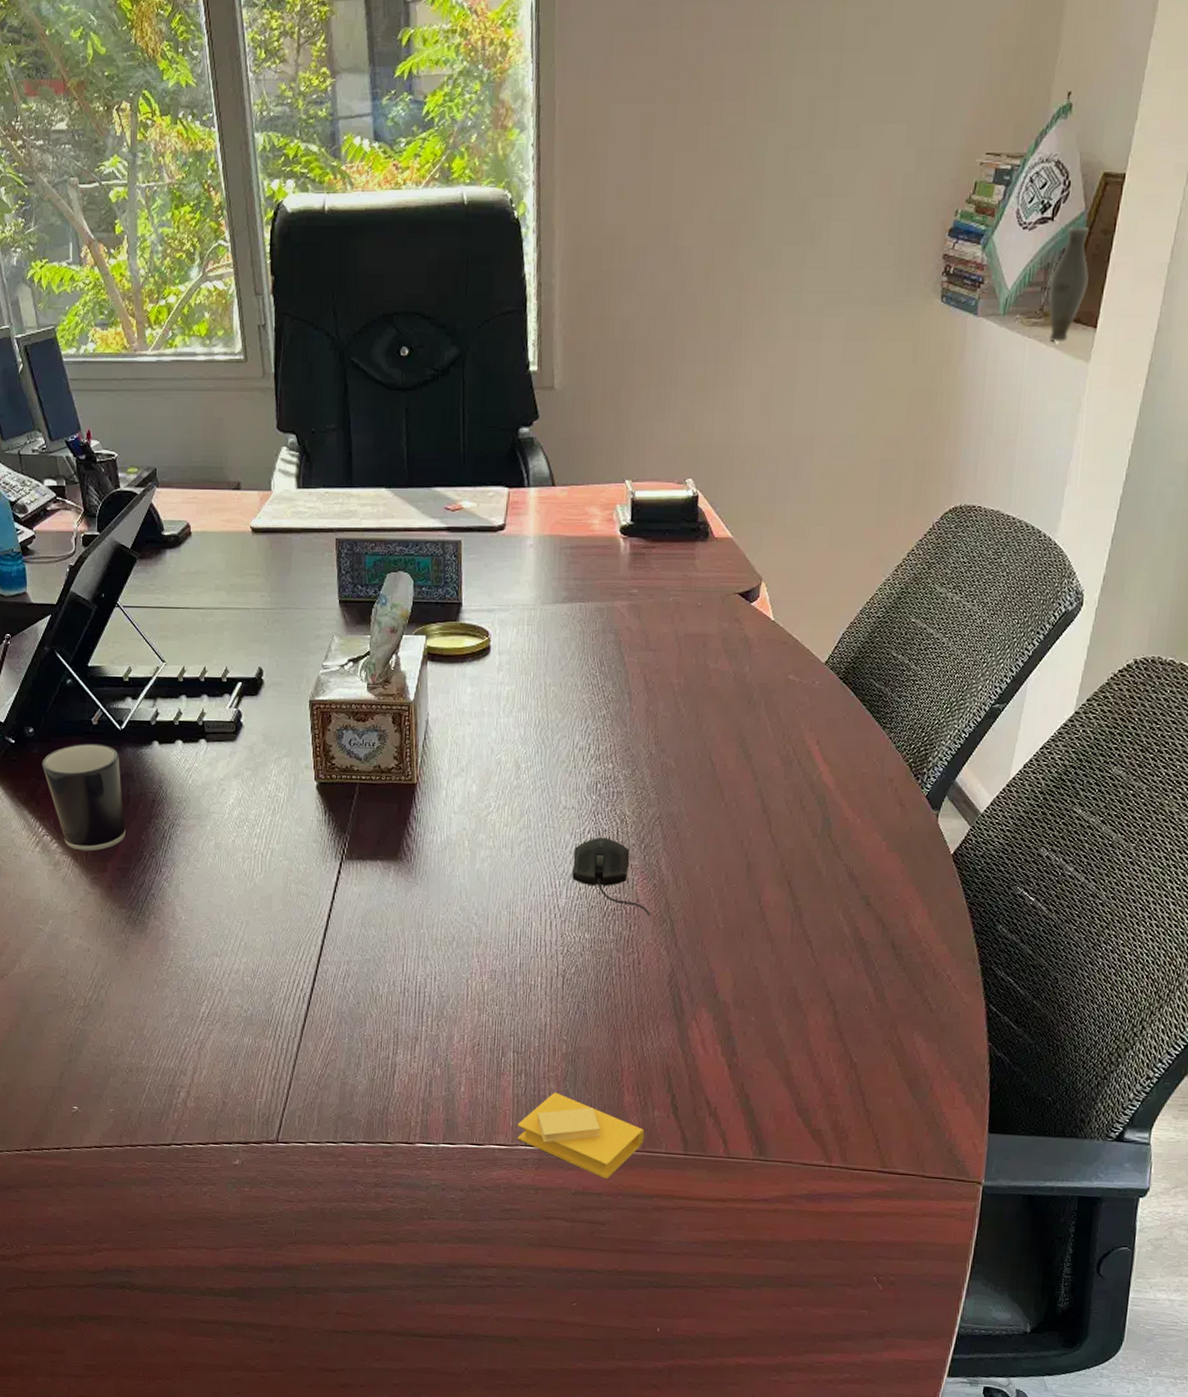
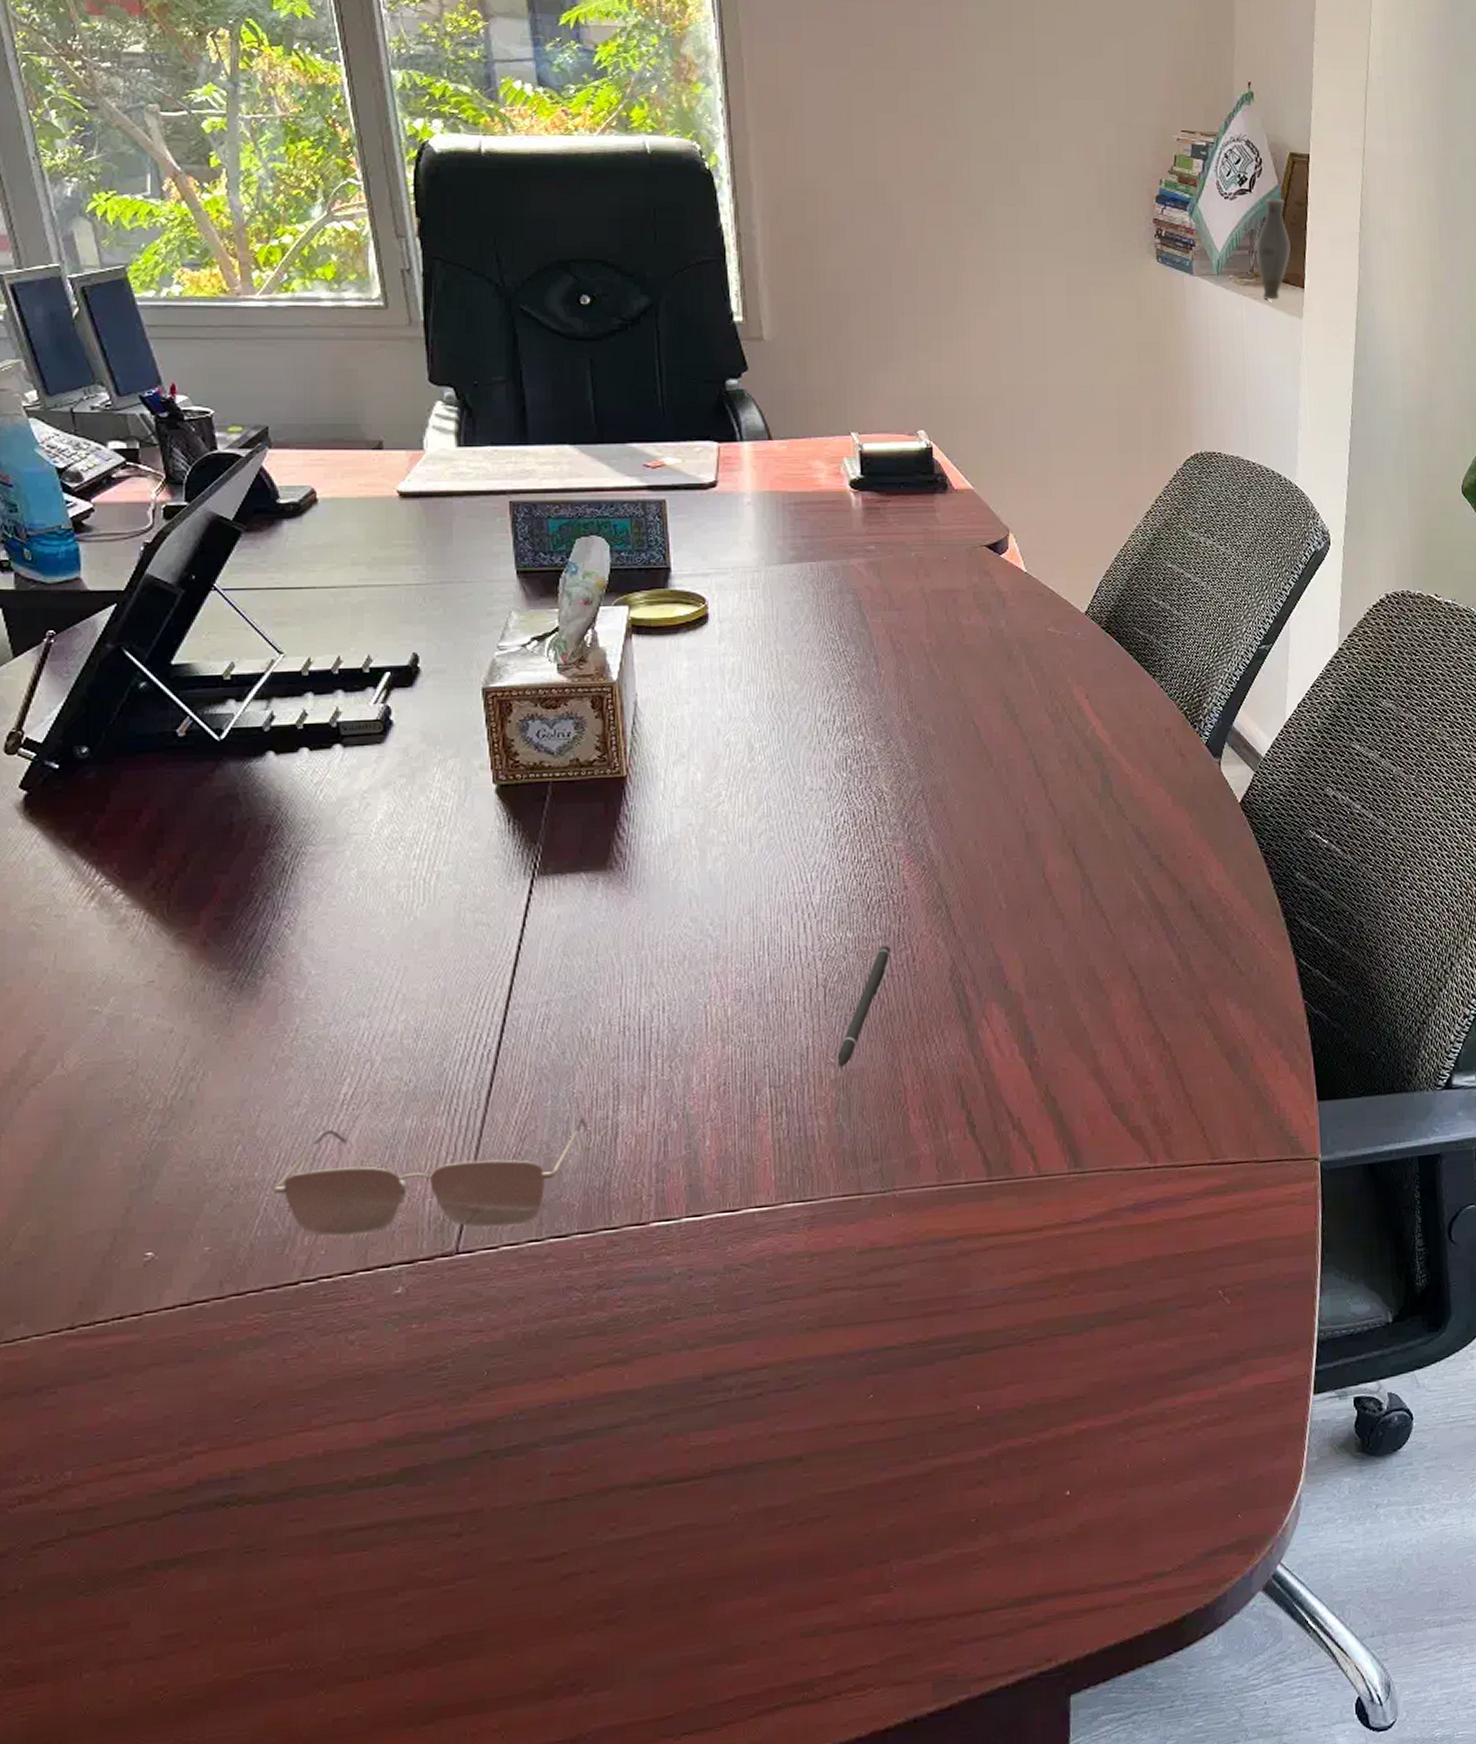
mug: present [42,743,126,852] -> none [100,760,227,901]
eyeglasses: none [154,1038,374,1129] -> present [273,1117,588,1237]
sticky notes: present [517,1092,645,1179] -> none [780,1129,939,1227]
pen: none [570,948,620,1045] -> present [838,945,891,1068]
computer mouse: present [572,837,650,916] -> none [825,818,922,904]

